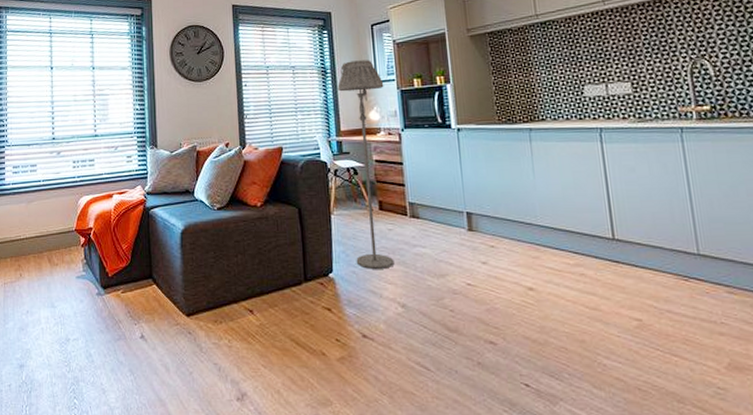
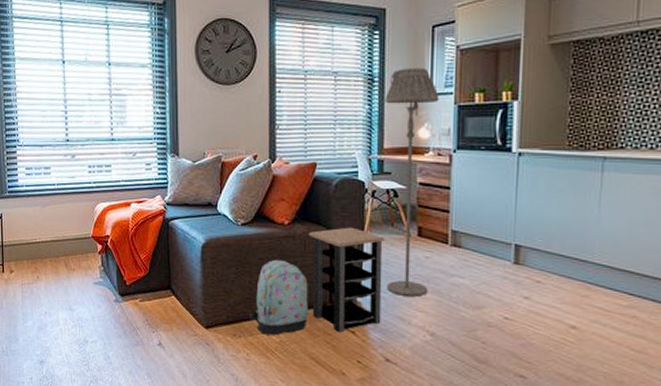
backpack: none [229,241,285,319] -> present [249,259,308,336]
side table: none [280,205,354,311] -> present [309,227,385,332]

